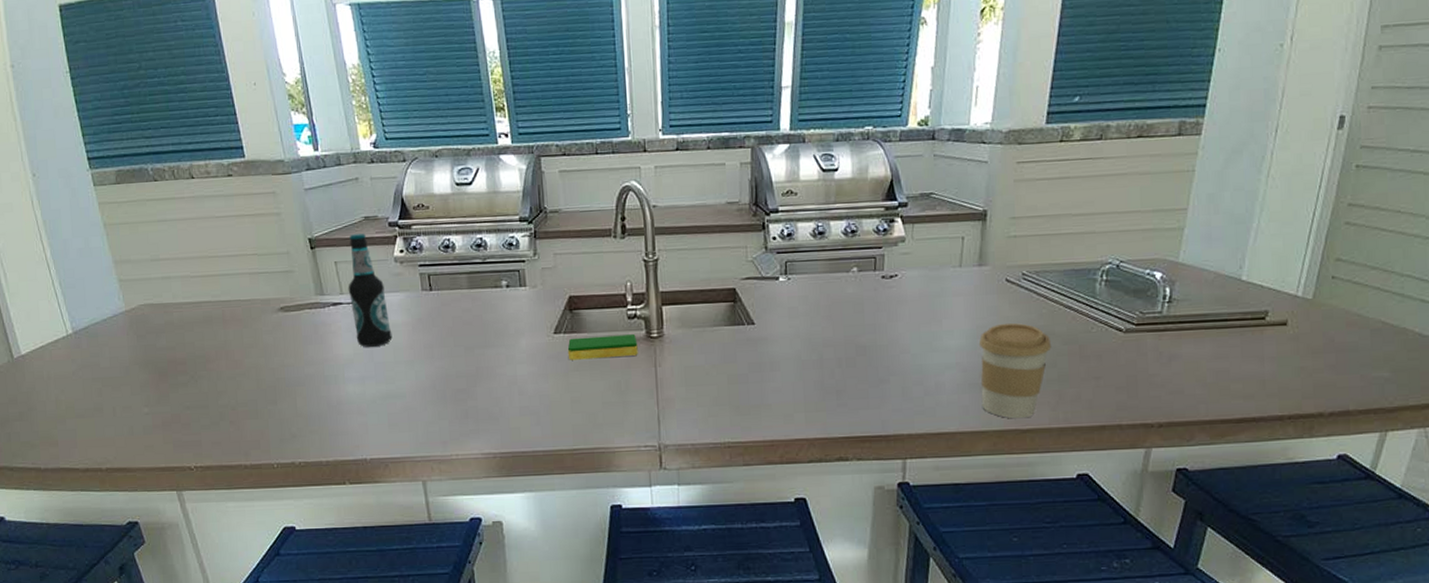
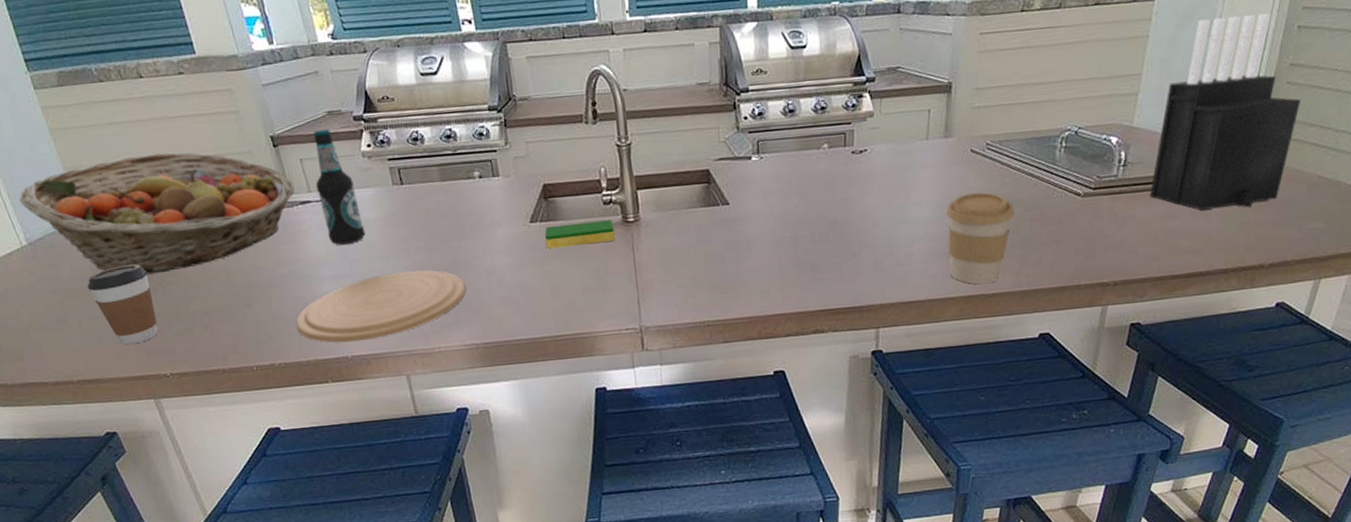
fruit basket: none [70,250,327,368] -> present [19,152,294,275]
coffee cup: none [125,357,187,436] -> present [88,264,158,345]
plate: none [318,375,487,445] -> present [295,269,466,343]
knife block: none [1196,151,1362,352] -> present [1149,13,1301,210]

